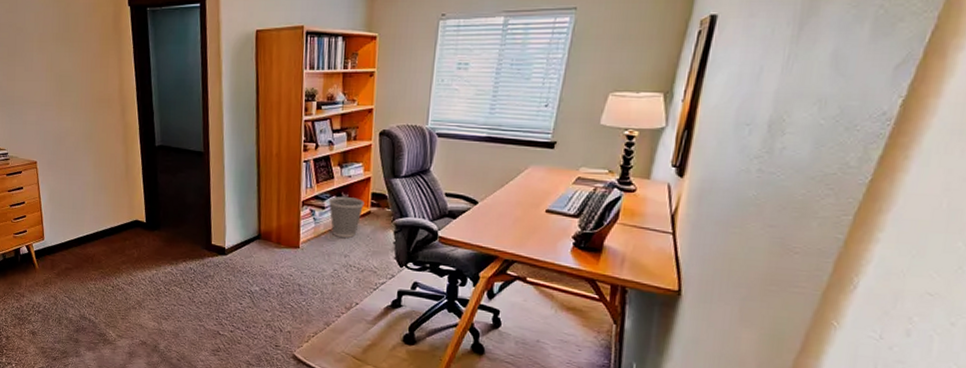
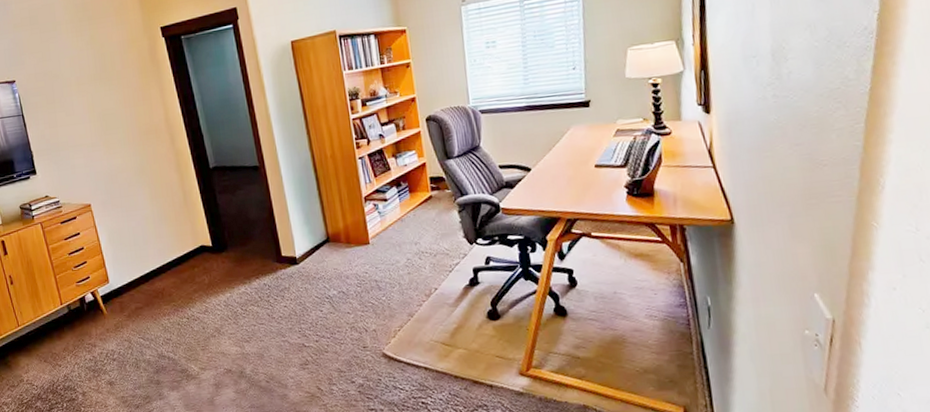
wastebasket: present [328,197,365,239] -> none [389,185,425,227]

